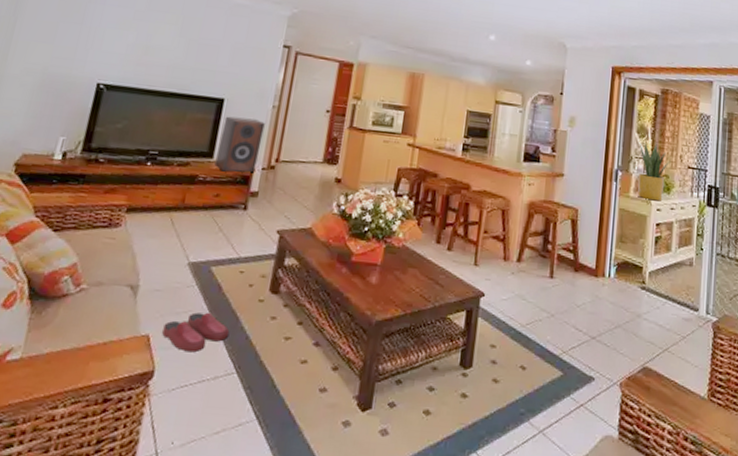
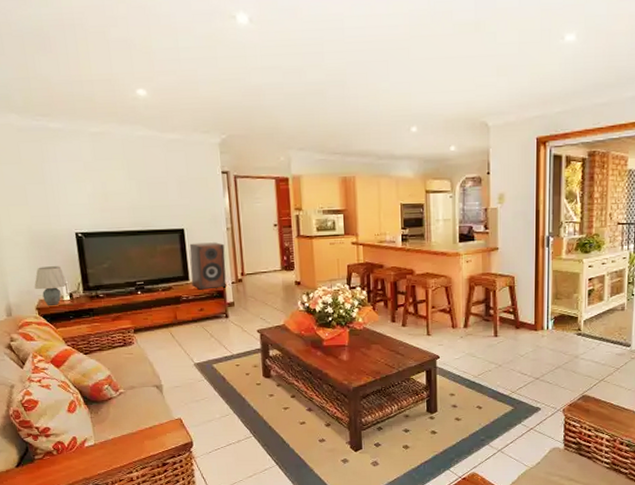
table lamp: none [22,115,66,164] -> present [34,266,67,307]
slippers: present [162,312,230,353] -> none [190,397,241,426]
planter: present [638,143,670,201] -> none [569,205,600,259]

